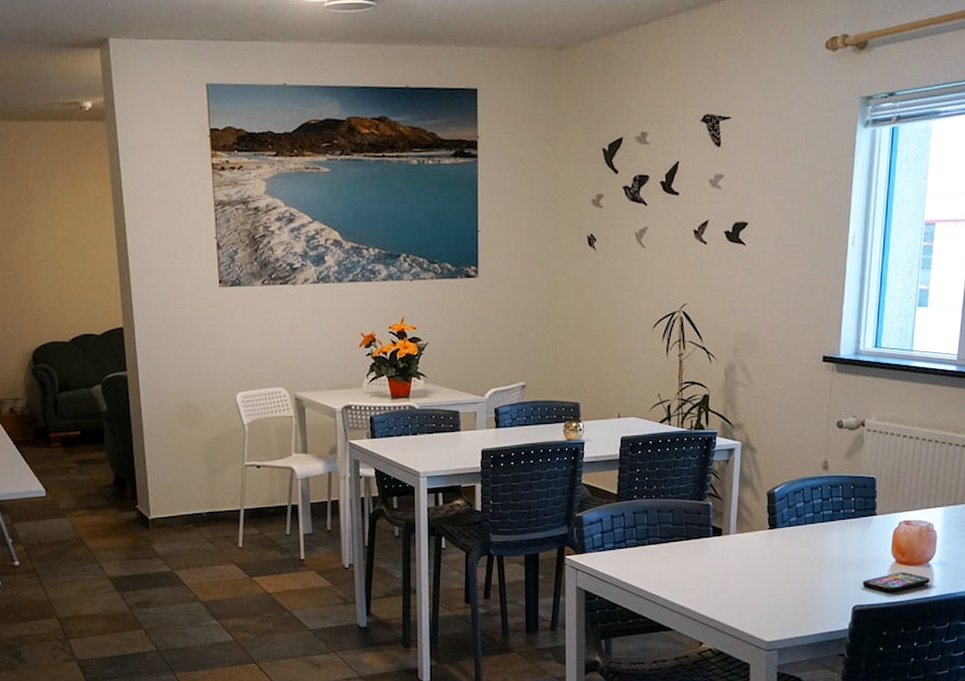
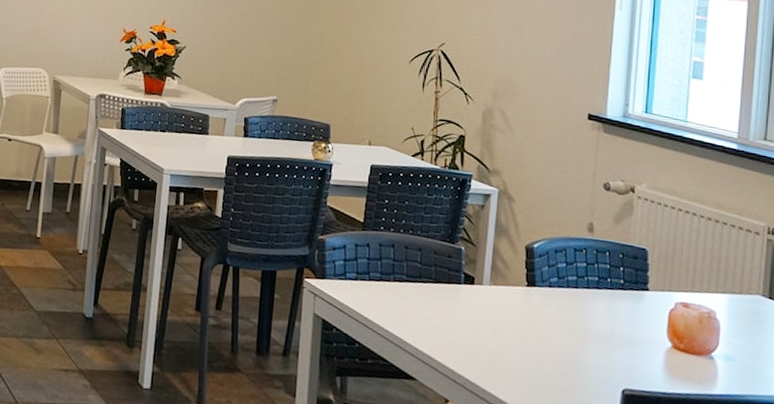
smartphone: present [862,572,930,593] -> none [633,359,713,382]

